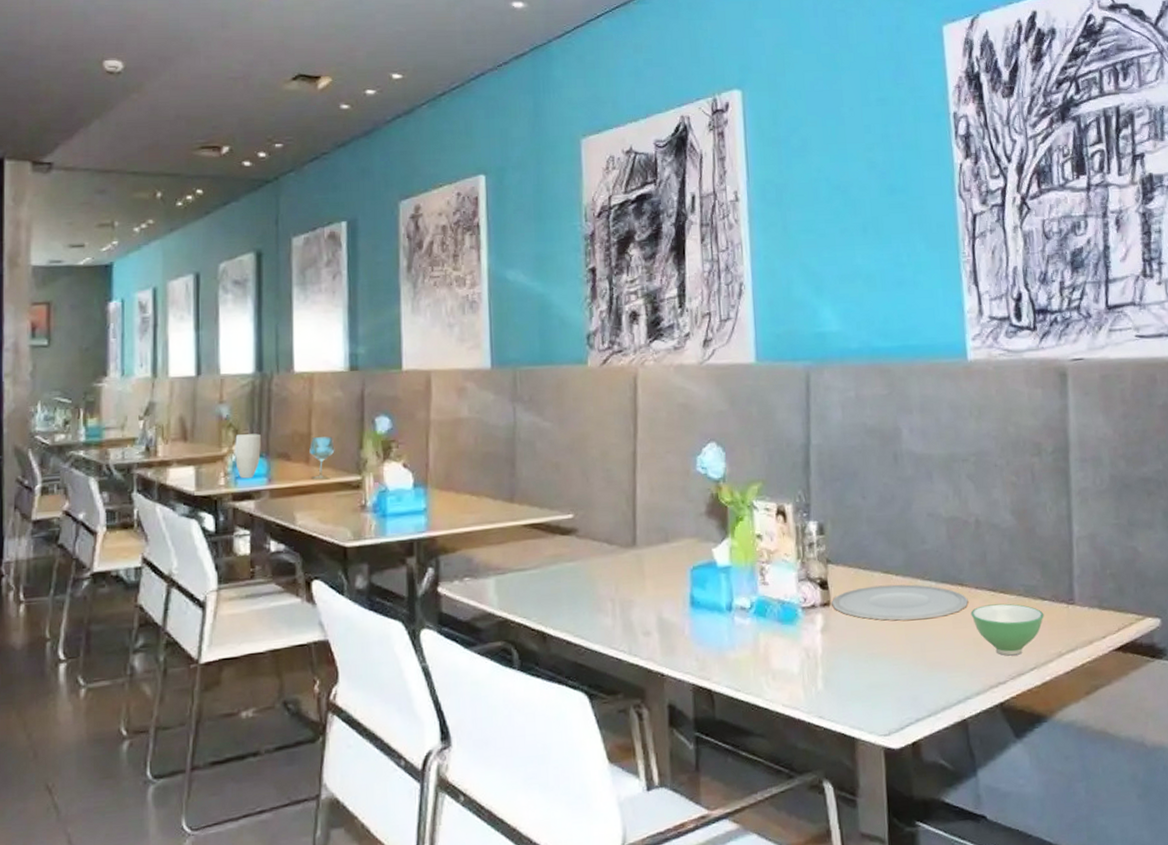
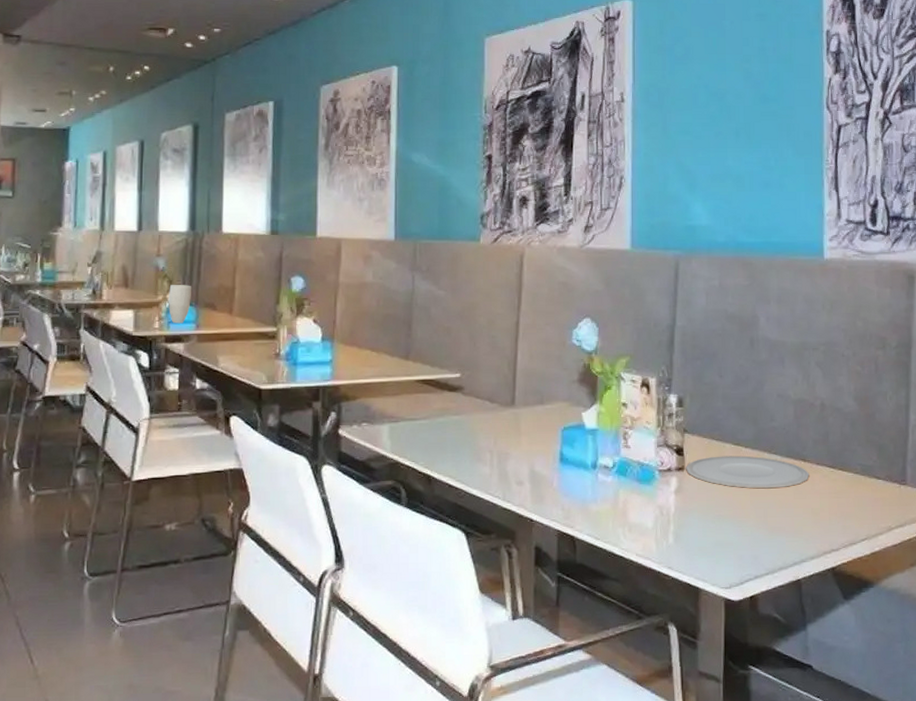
wine glass: present [309,436,335,481] -> none [232,290,255,329]
bowl: present [970,603,1044,656] -> none [811,479,878,526]

